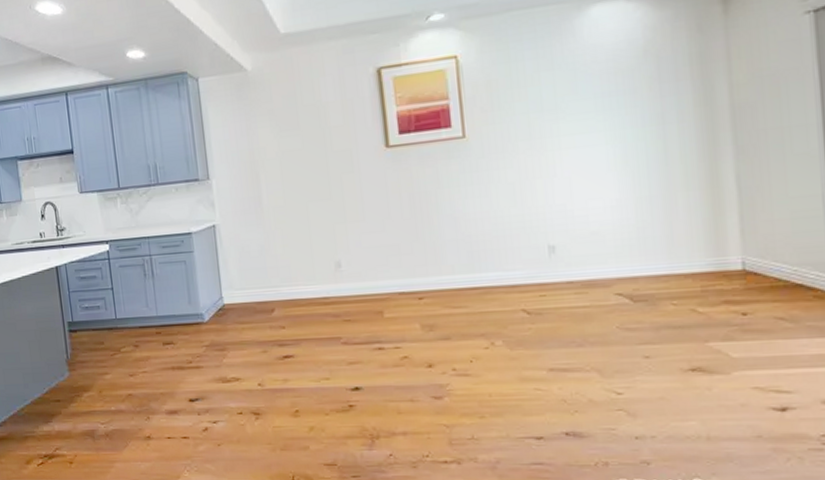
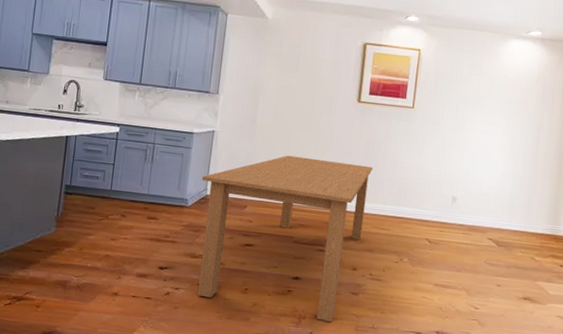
dining table: none [214,227,431,439] -> present [197,155,373,323]

